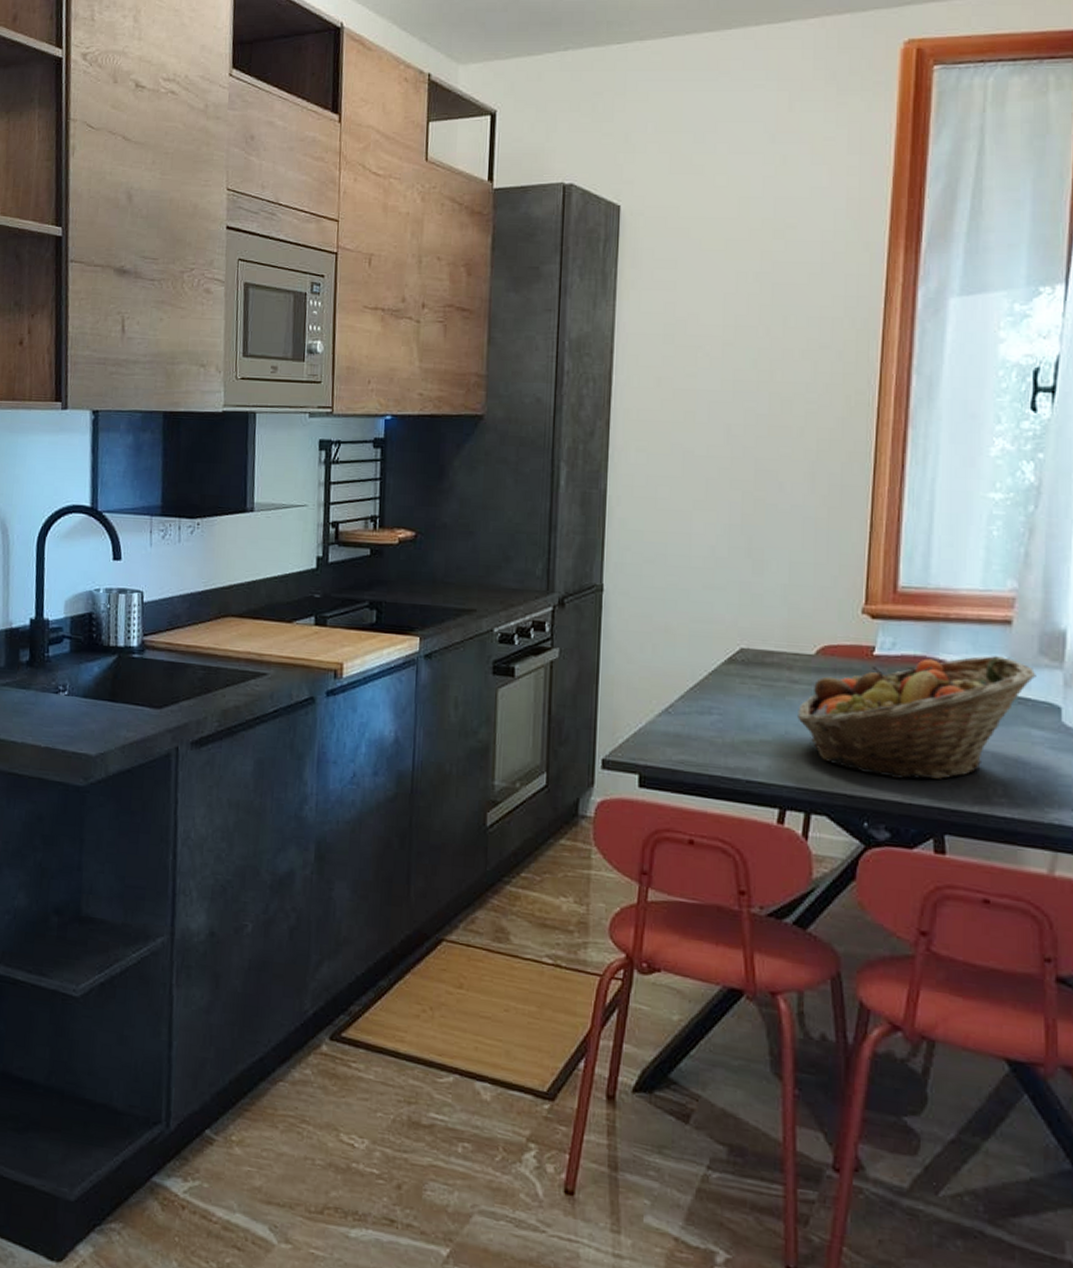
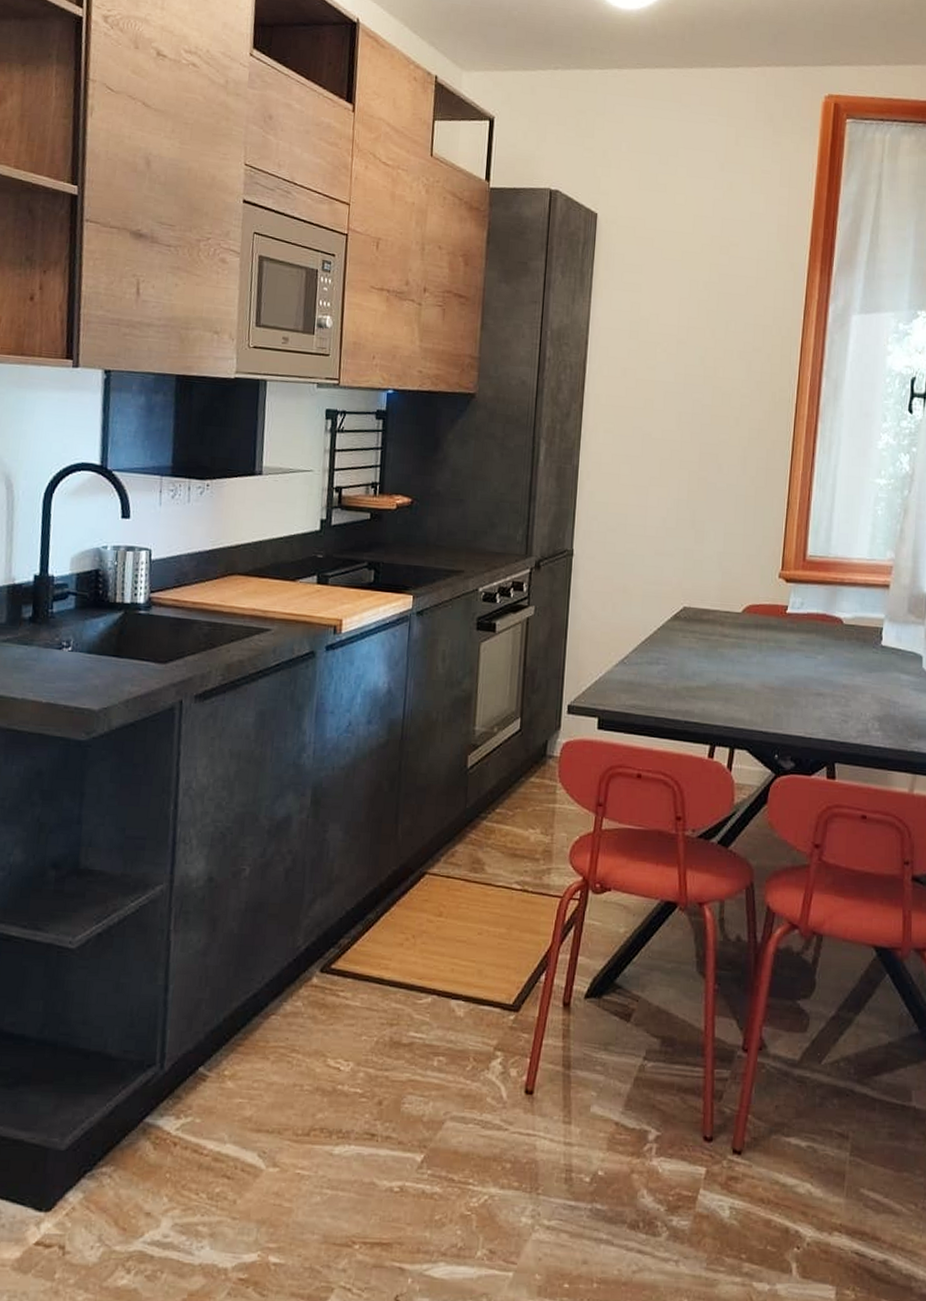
fruit basket: present [798,656,1036,780] -> none [727,614,906,718]

